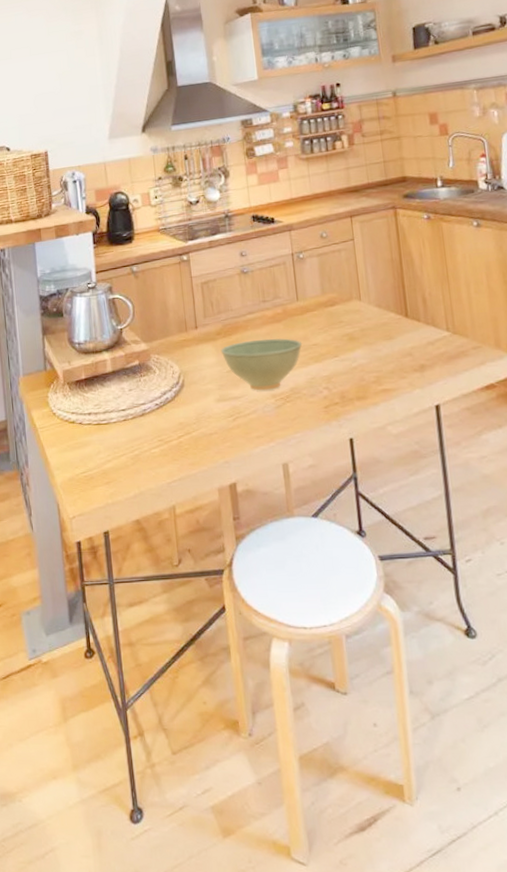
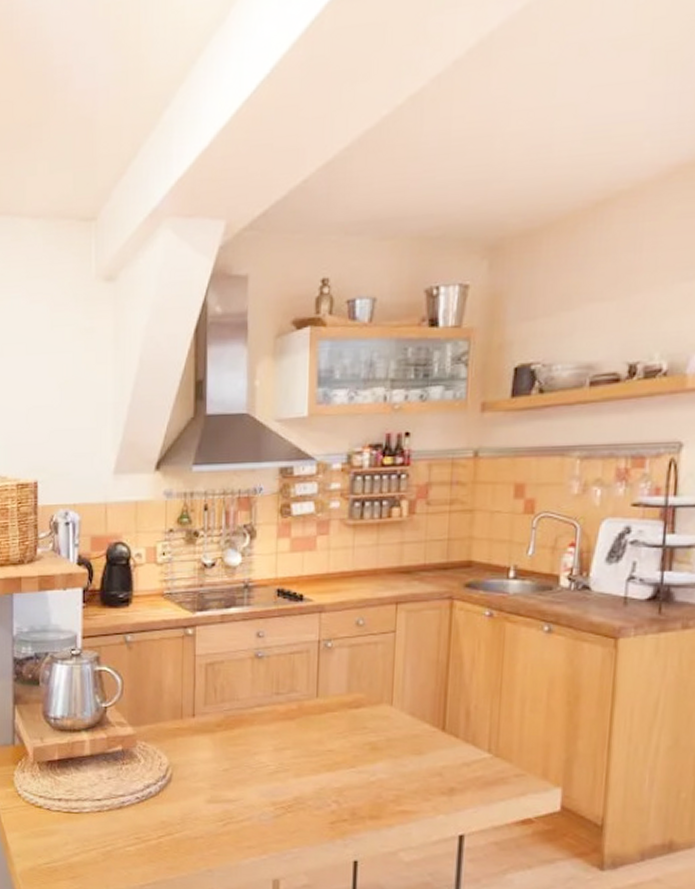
bowl: present [220,338,303,391] -> none [219,737,316,797]

